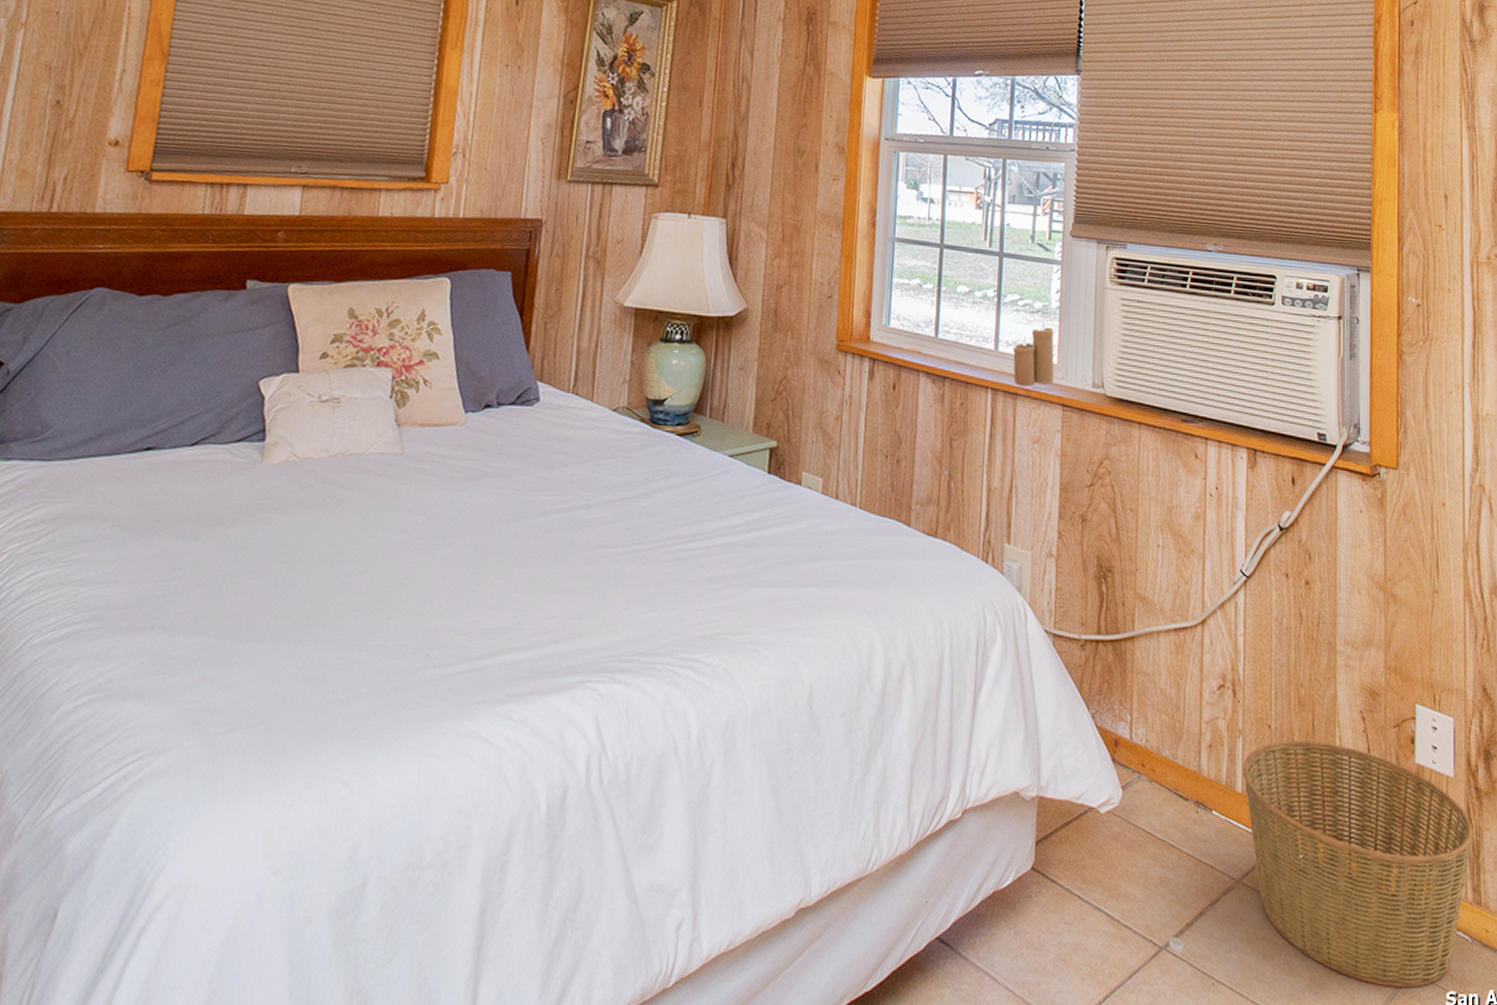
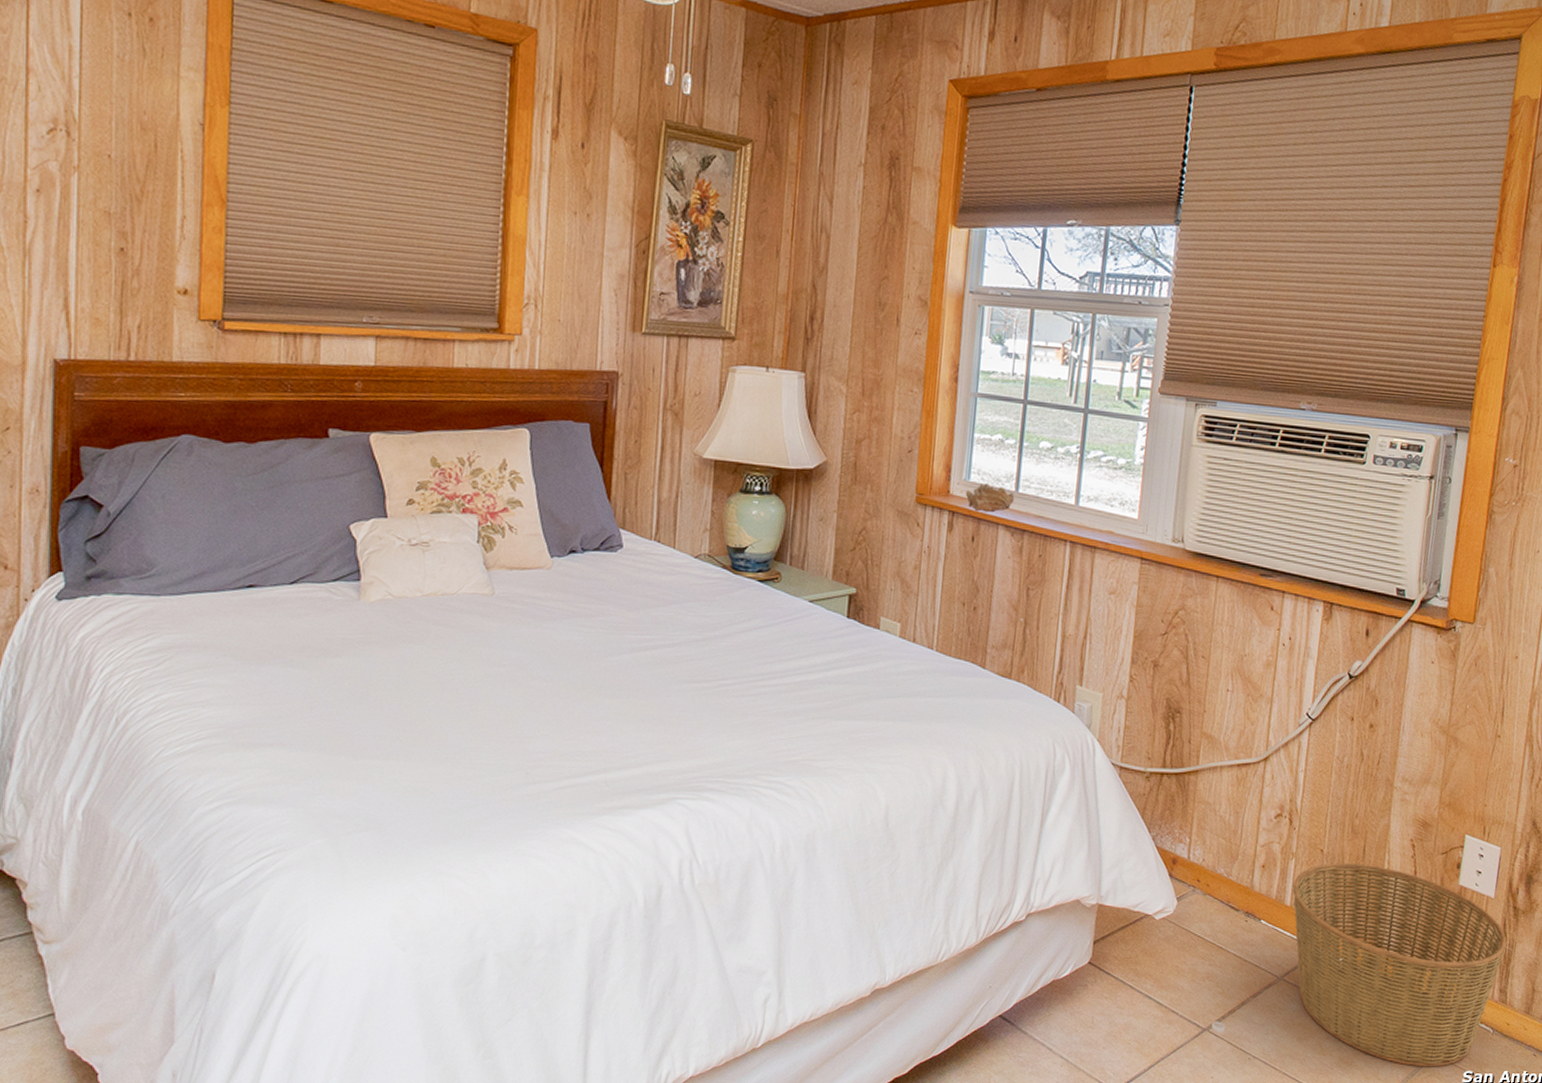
seashell: none [885,328,935,360] -> present [965,483,1015,513]
candle: present [1013,321,1055,387] -> none [1093,477,1137,541]

